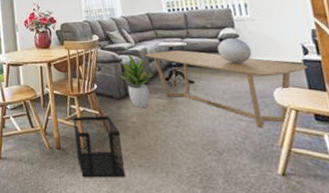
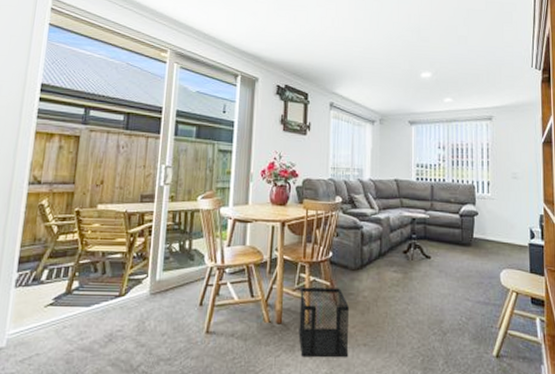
potted plant: present [118,55,154,108] -> none [357,222,392,281]
coffee table: present [145,50,308,129] -> none [388,222,533,310]
decorative sphere: present [217,38,252,63] -> none [456,215,487,242]

